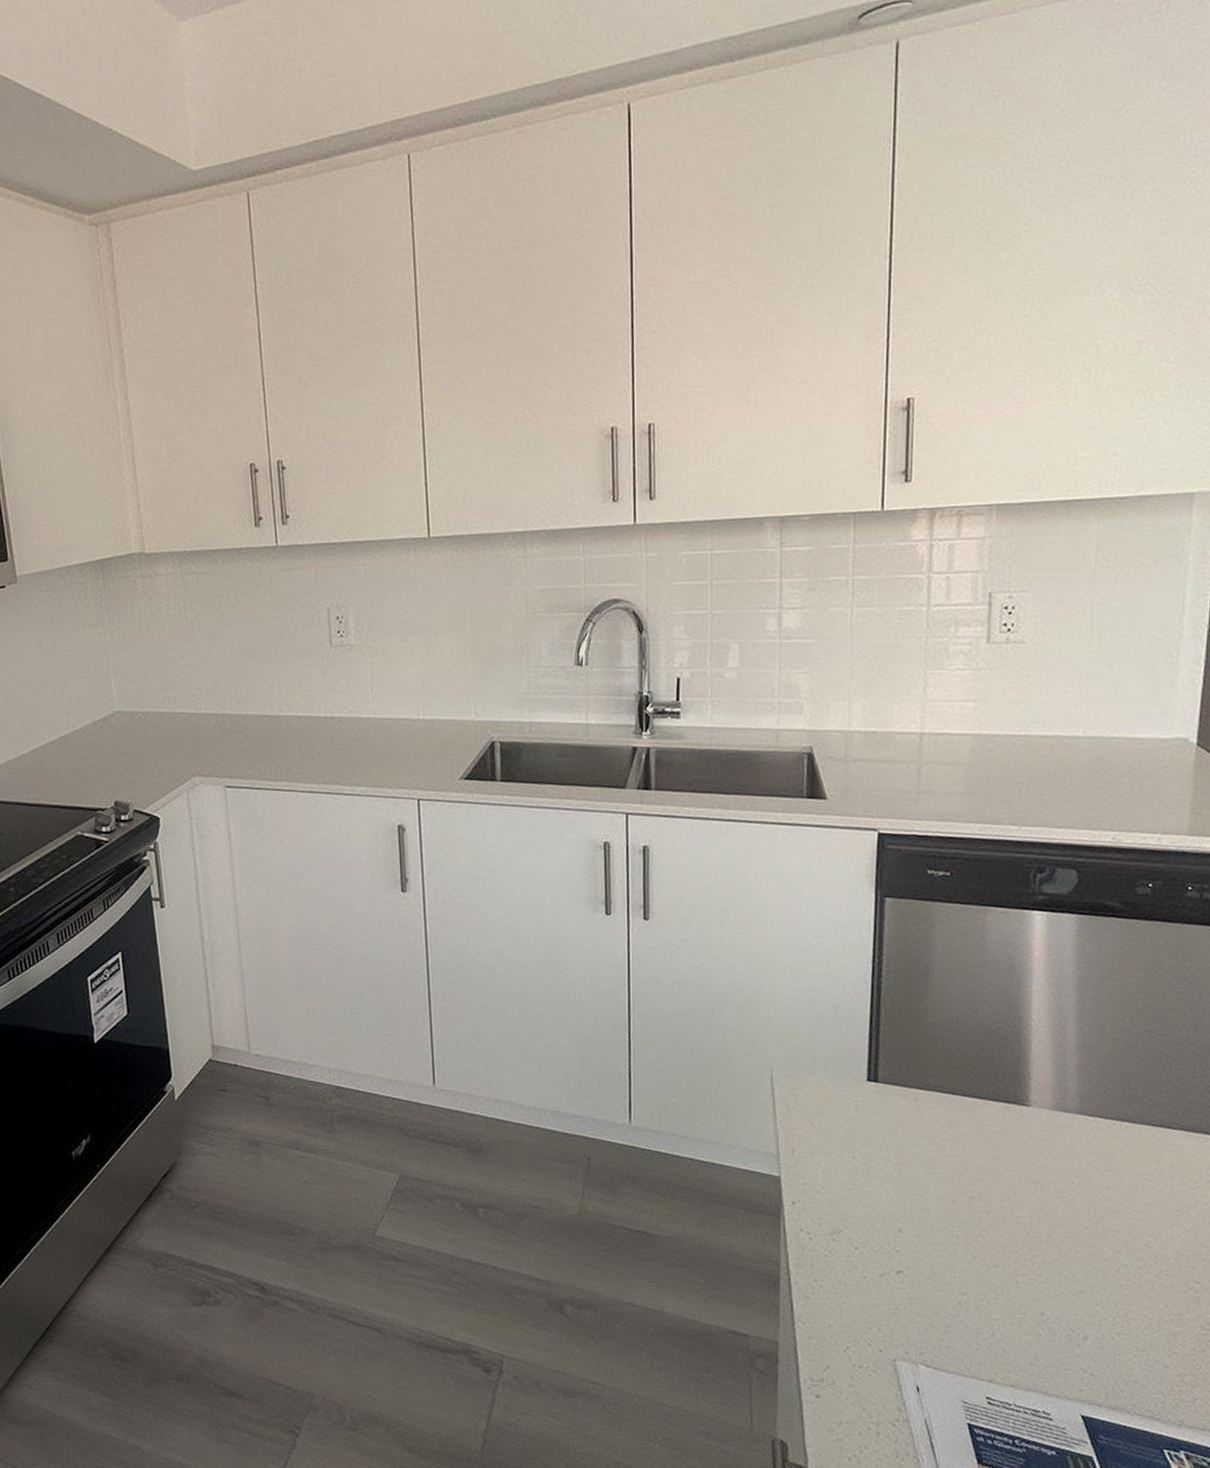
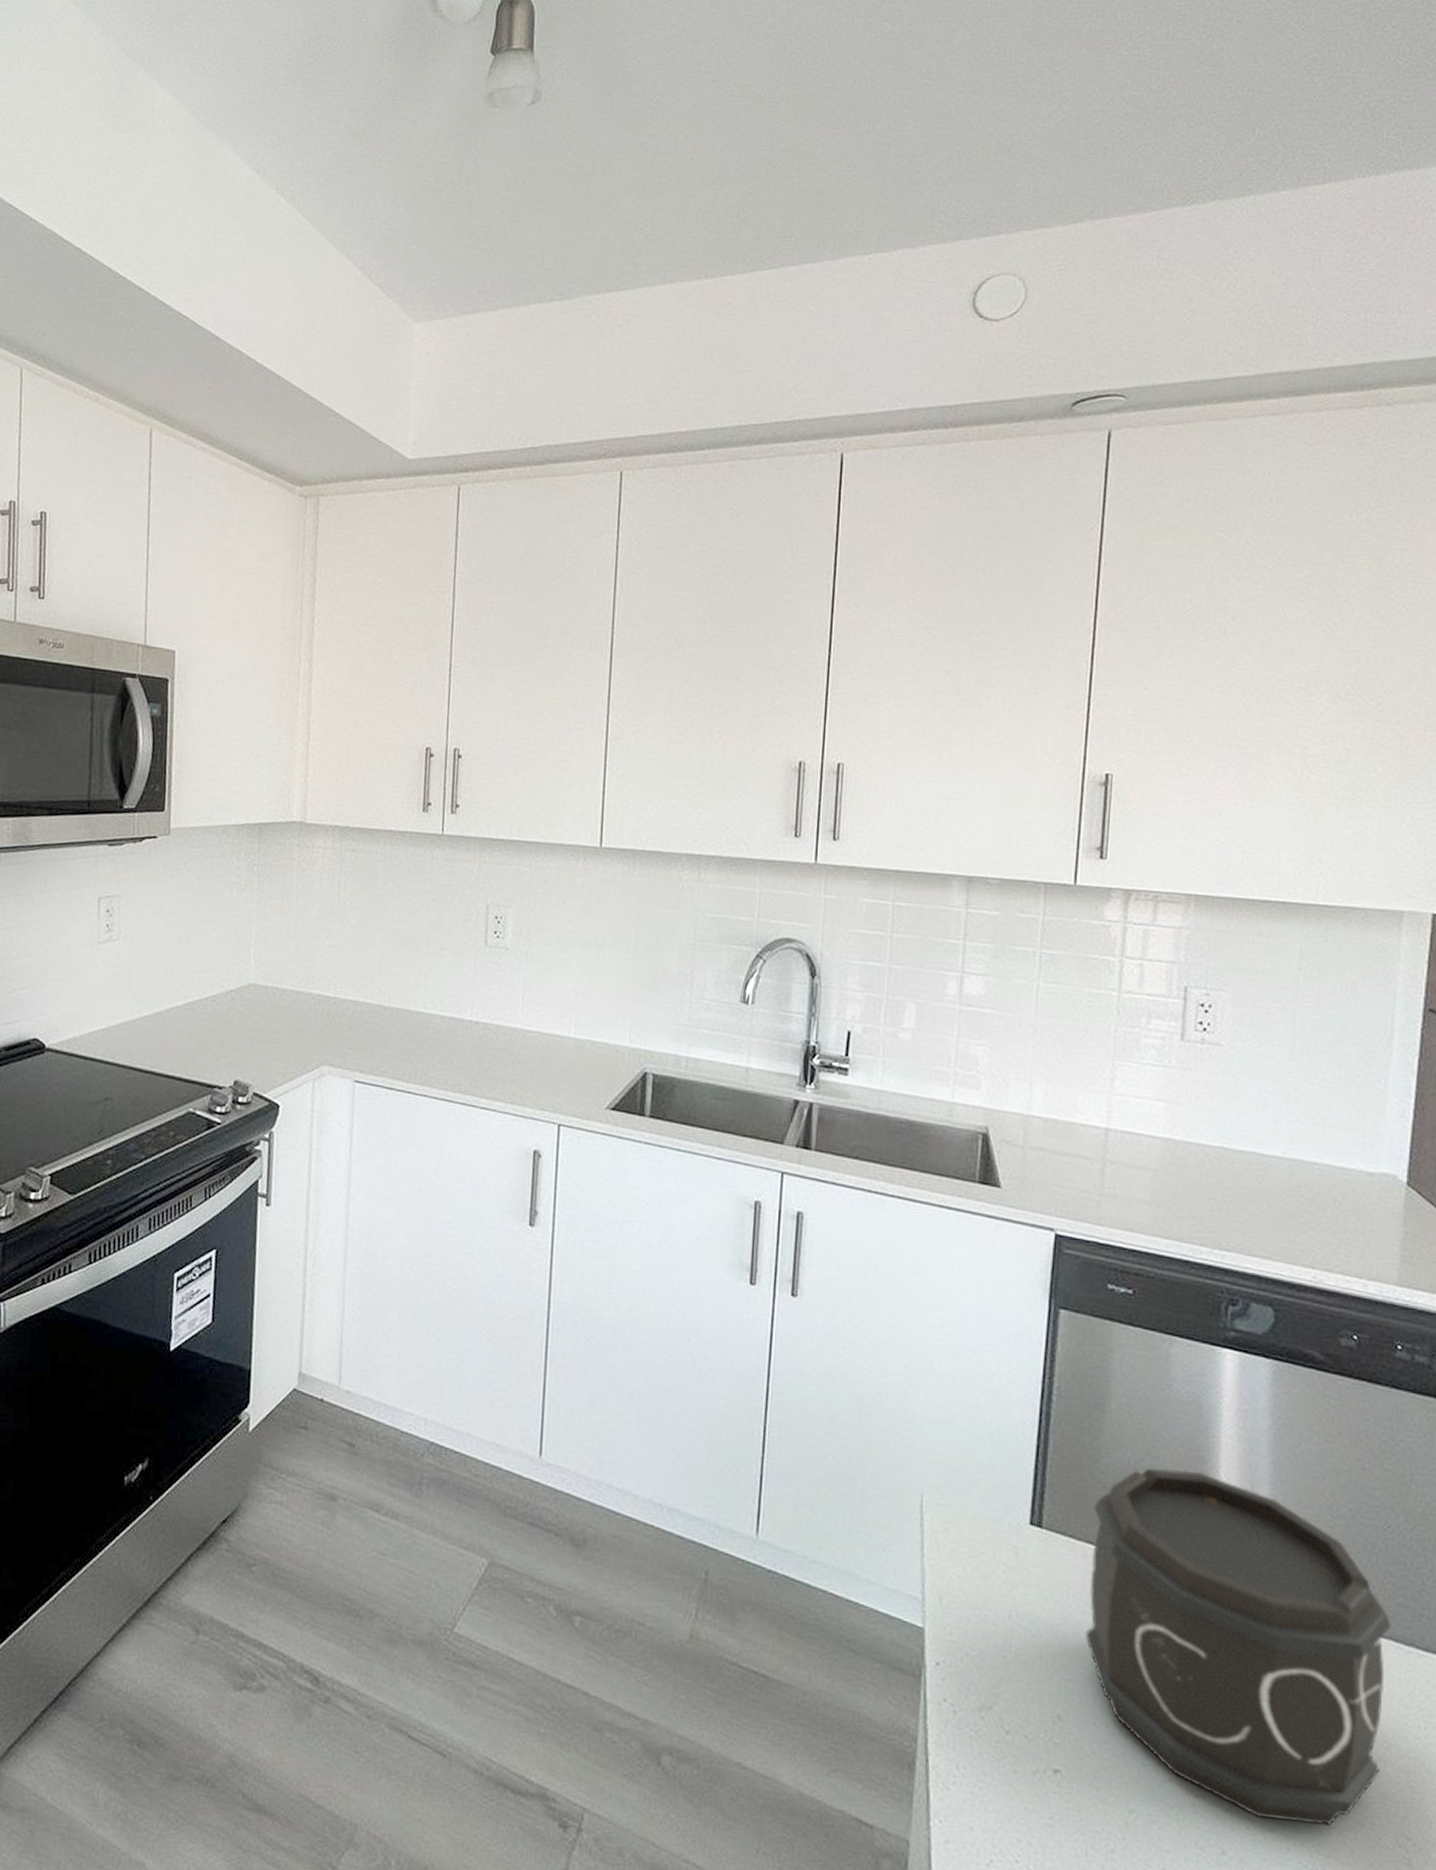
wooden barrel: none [919,1017,1183,1283] -> present [1085,1468,1391,1826]

